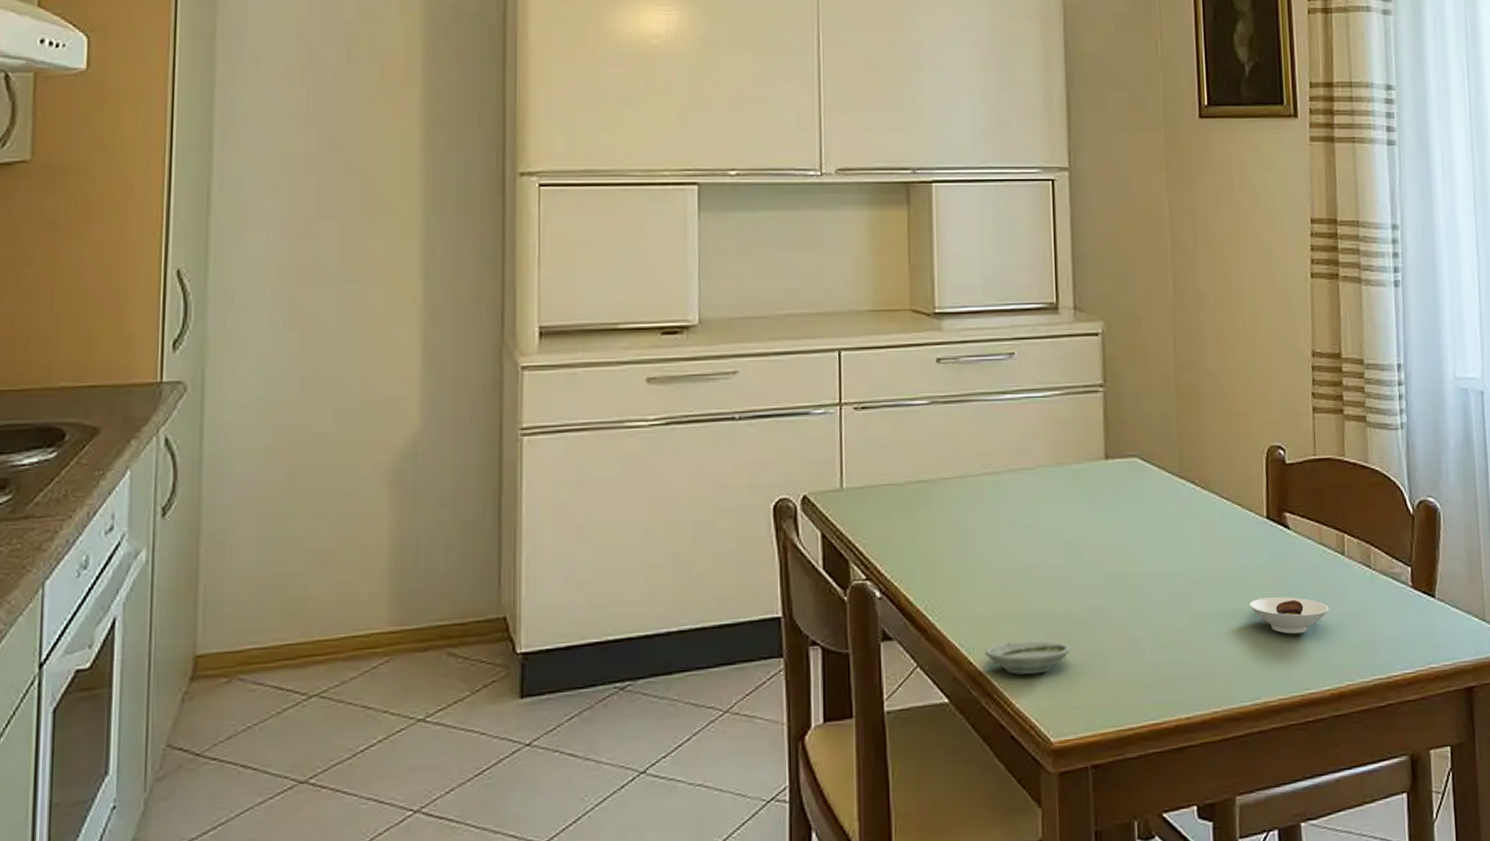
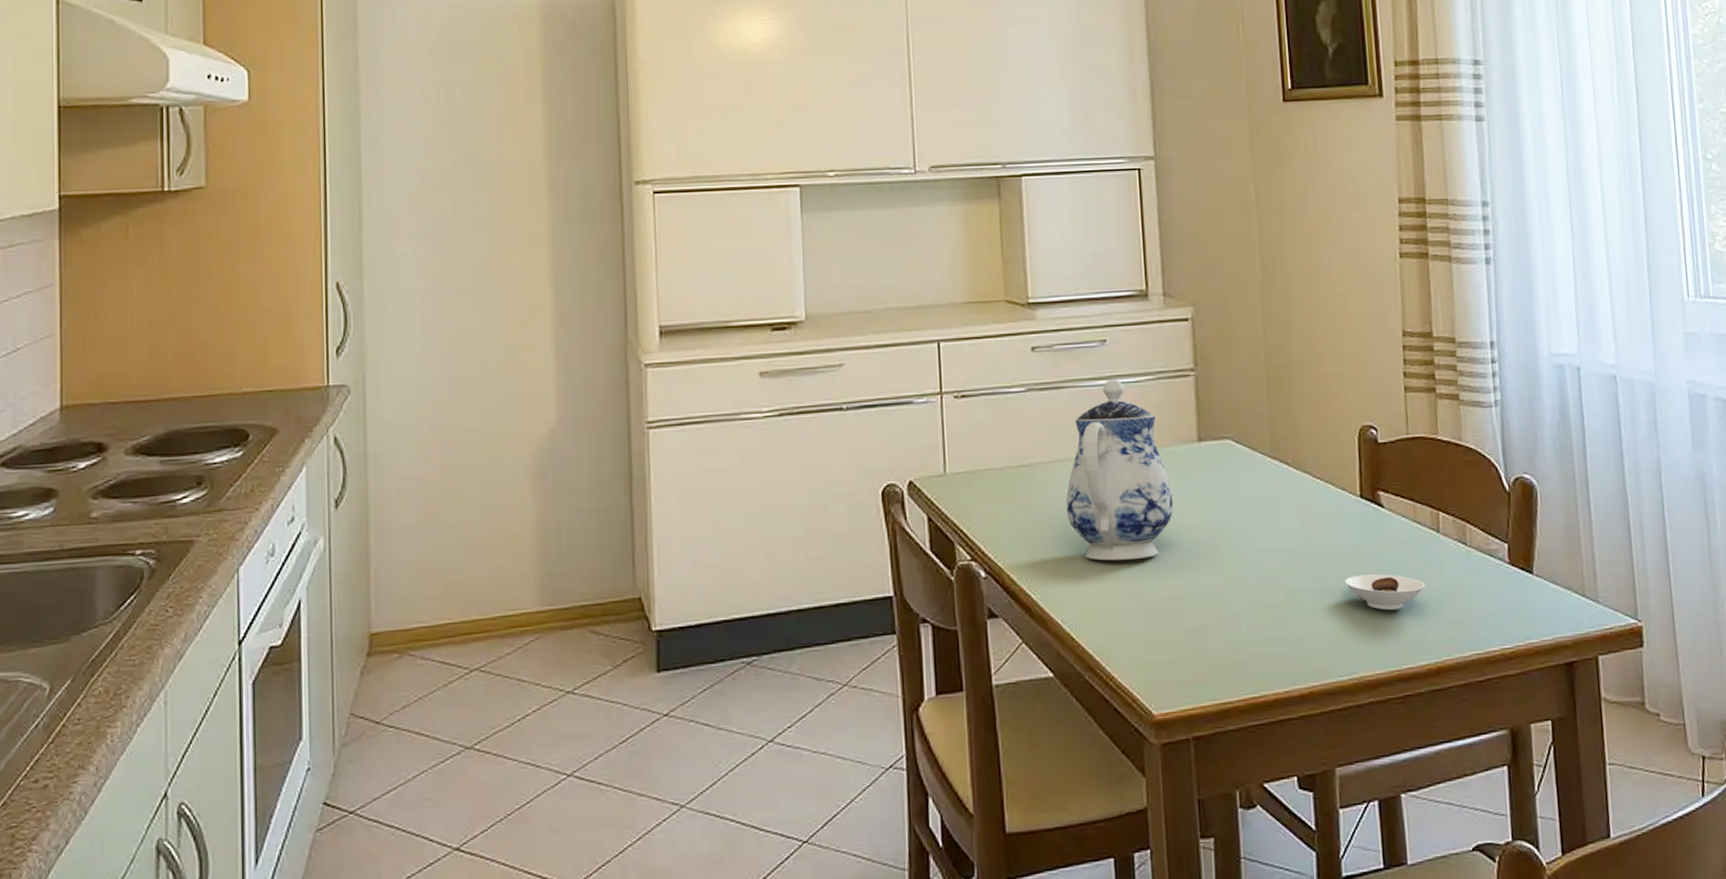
teapot: none [967,394,1078,581] -> present [1066,380,1173,561]
saucer: present [984,640,1070,675] -> none [1086,617,1169,650]

